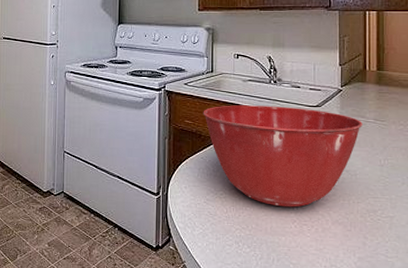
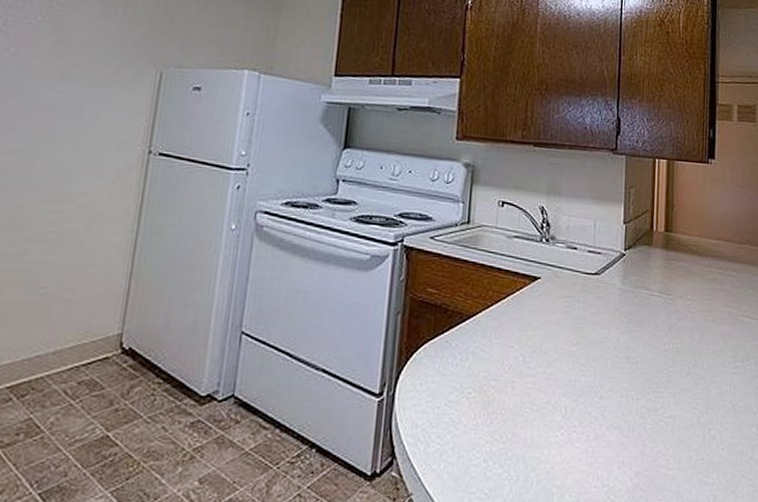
mixing bowl: present [203,105,363,207] -> none [452,269,647,408]

